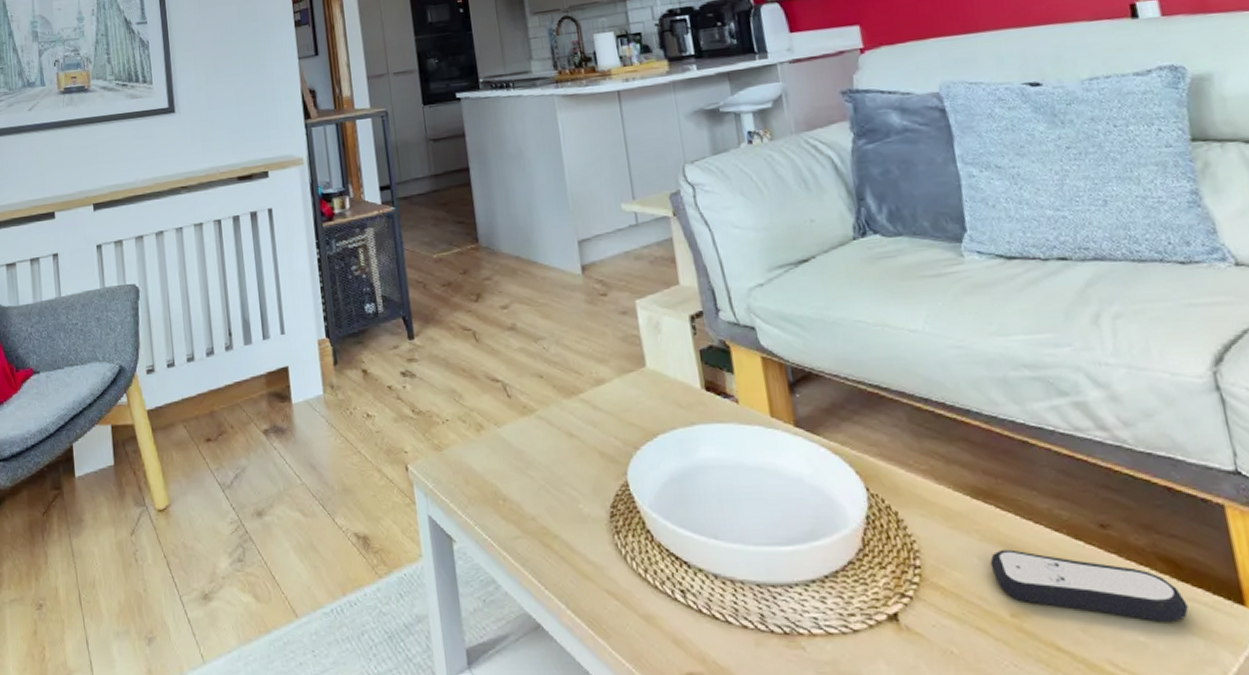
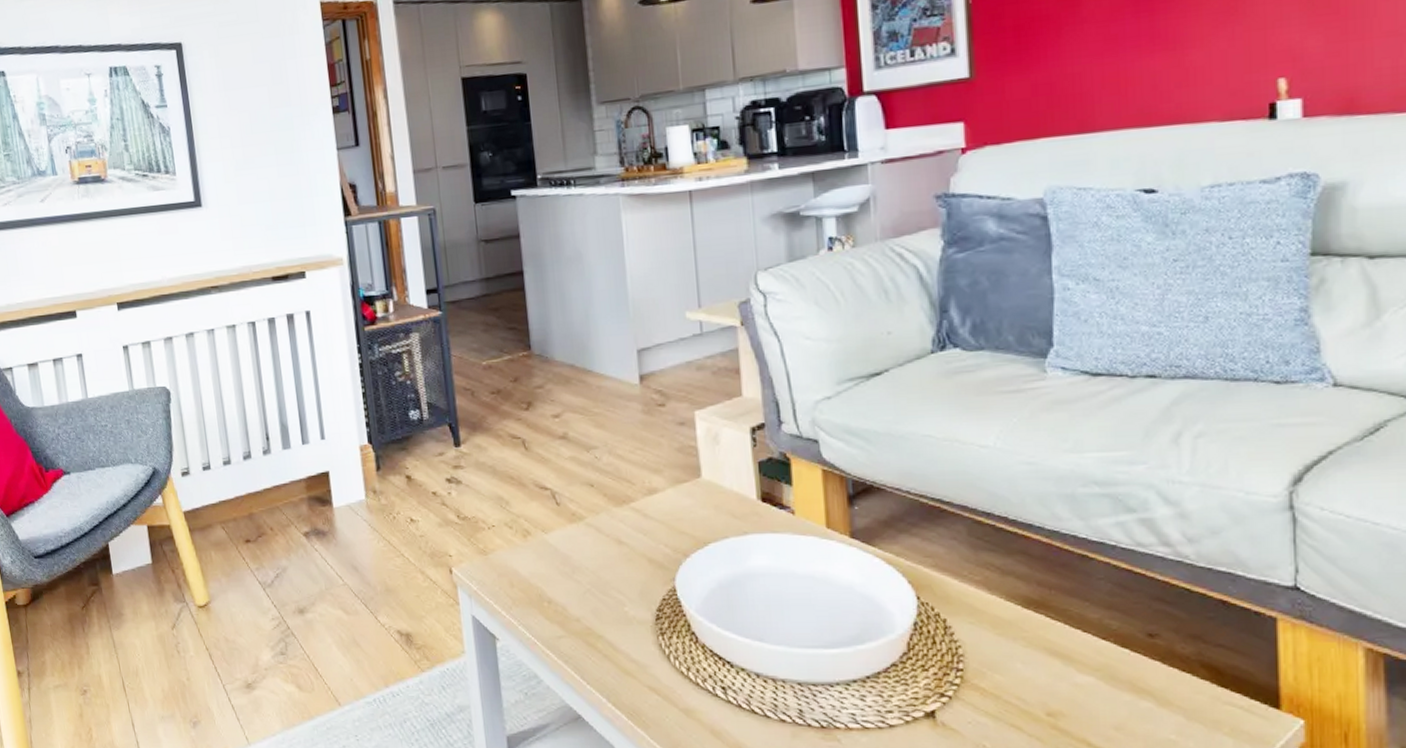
remote control: present [990,549,1189,622] -> none [1033,655,1223,722]

